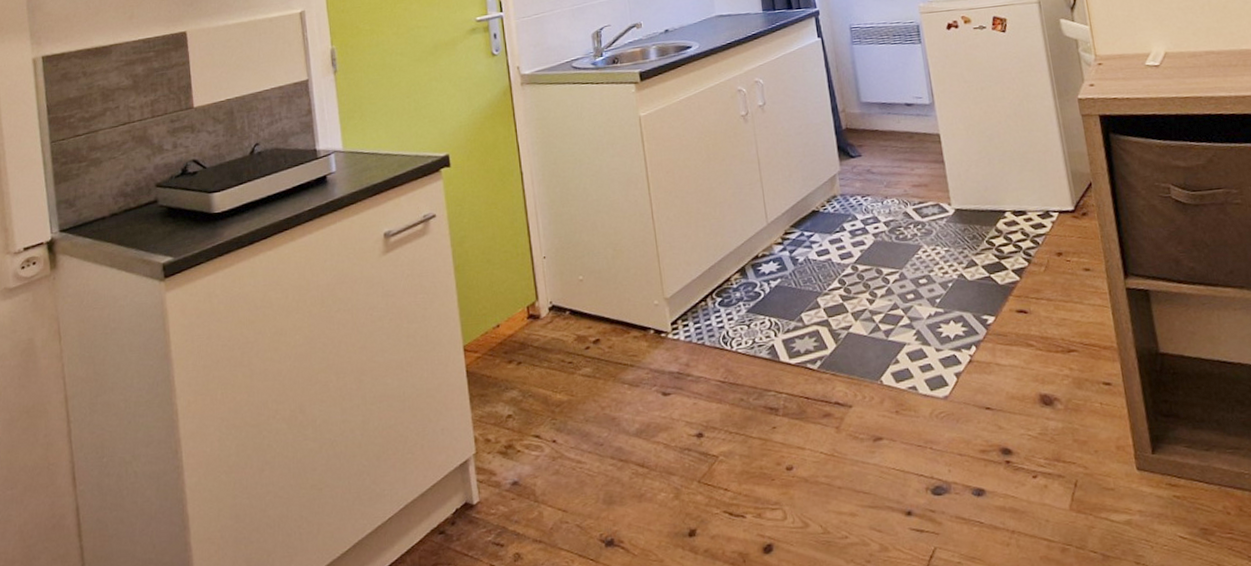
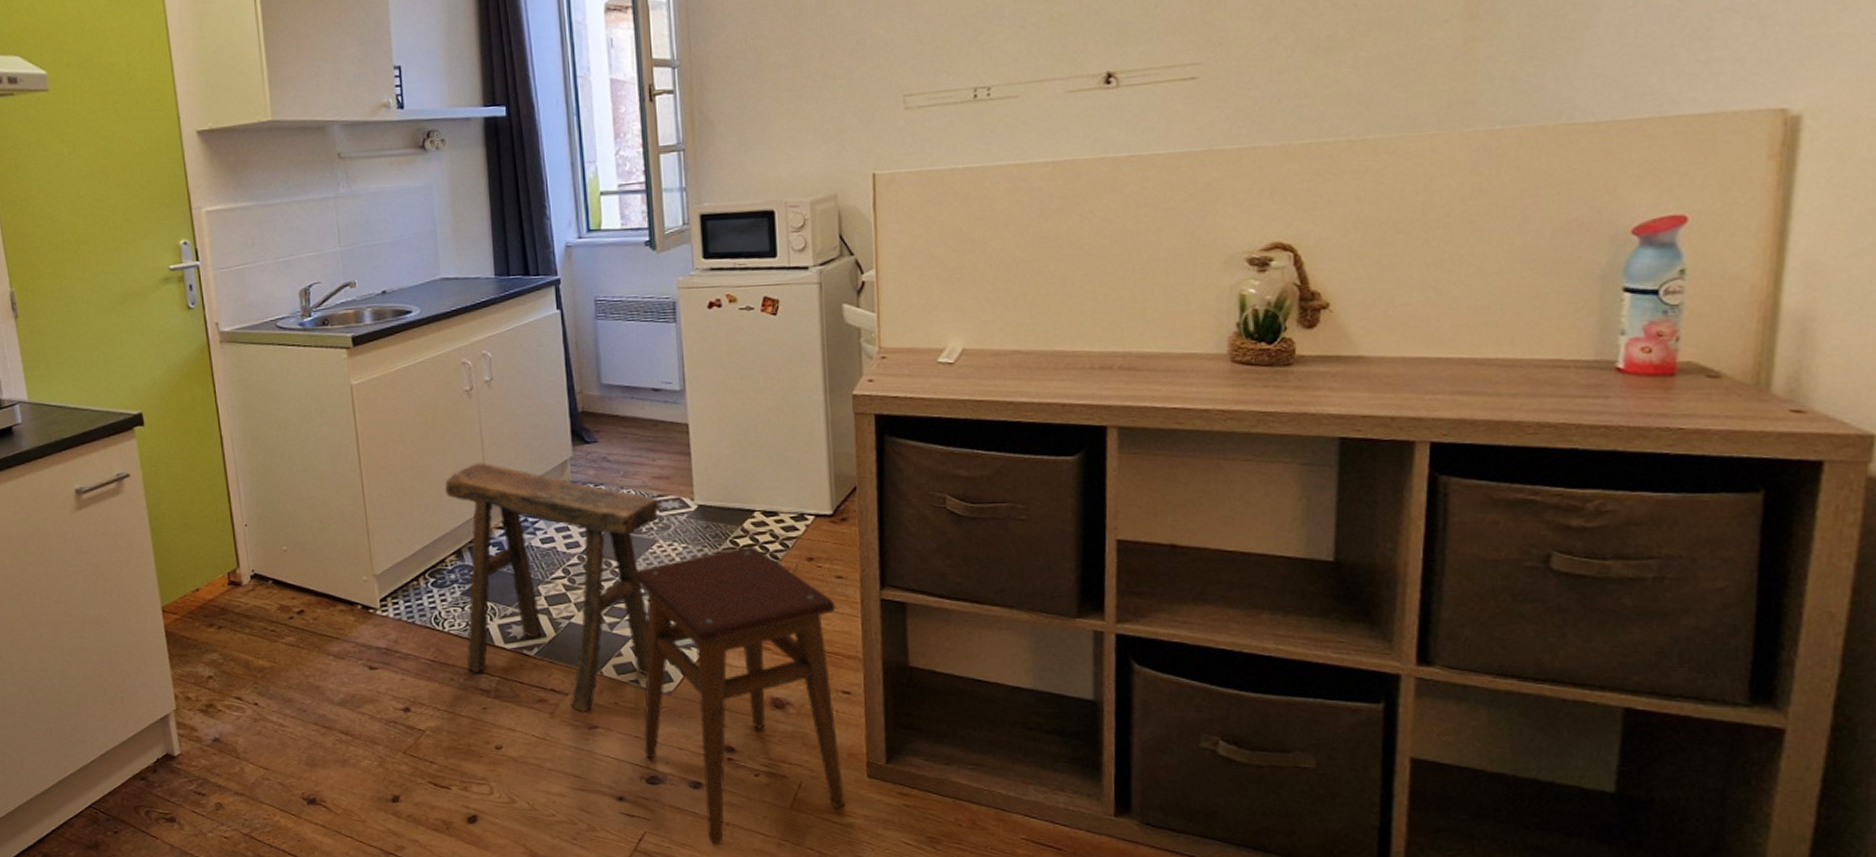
stool: none [727,181,923,424] -> present [445,462,659,712]
stool: none [904,245,1120,557] -> present [634,546,845,846]

